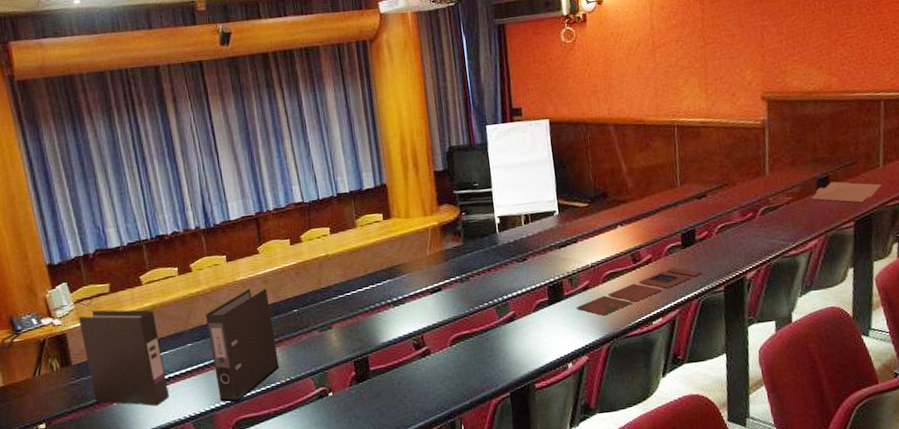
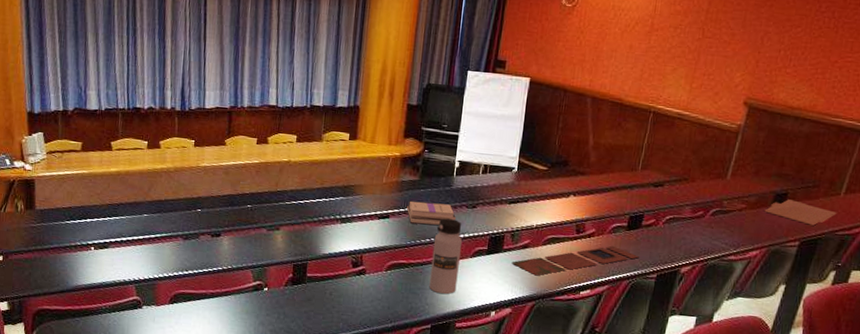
binder: present [78,309,169,406] -> none [48,164,119,264]
binder: present [205,288,279,403] -> none [164,175,227,277]
books: none [456,262,509,291] -> present [406,200,456,226]
water bottle: none [492,276,527,357] -> present [429,218,463,294]

